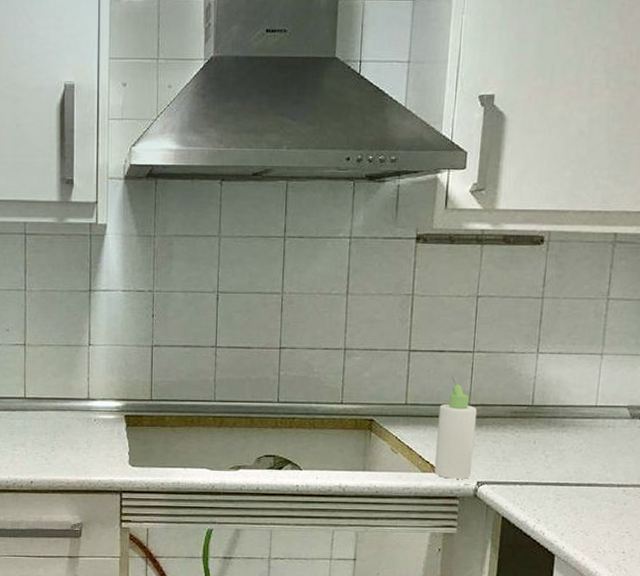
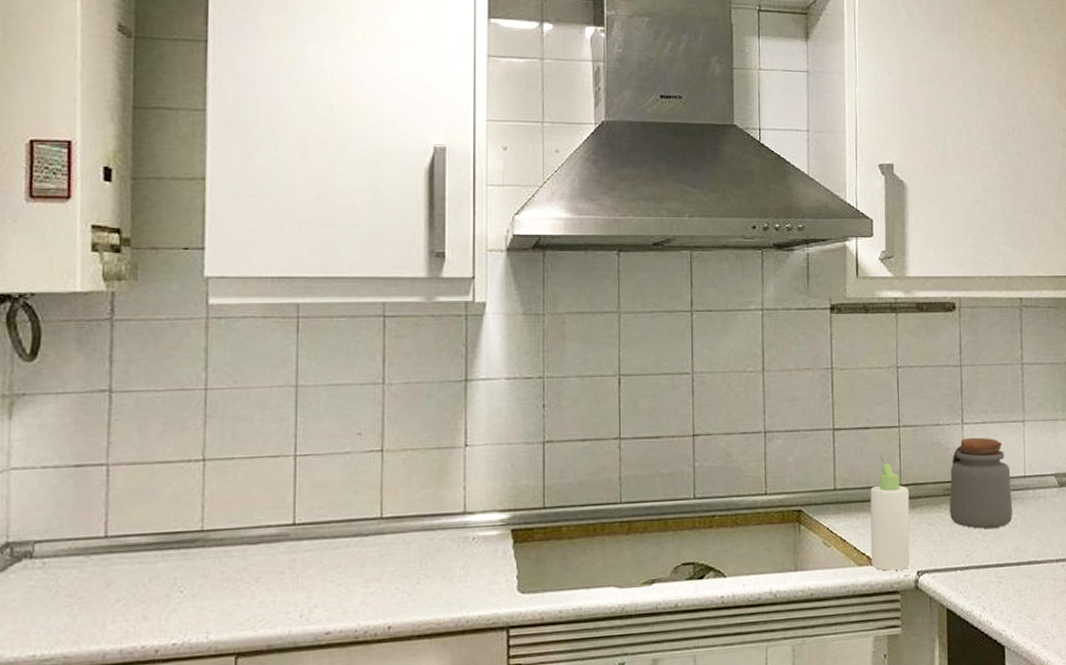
jar: none [514,366,582,450] -> present [949,437,1013,529]

